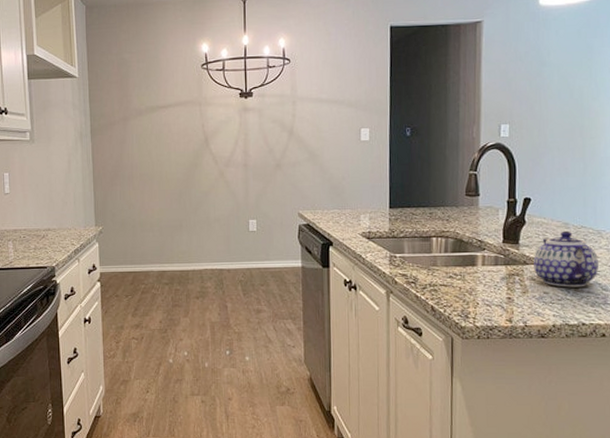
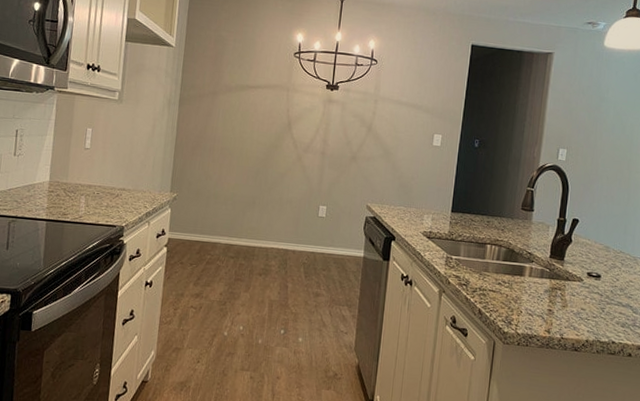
teapot: present [533,231,598,288] -> none [575,253,632,308]

